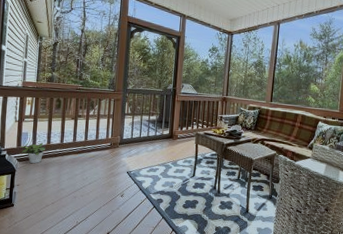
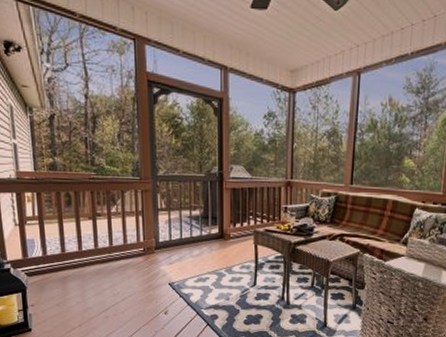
potted plant: present [20,143,46,164] -> none [27,252,61,278]

